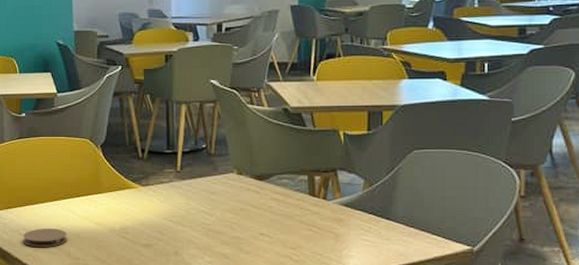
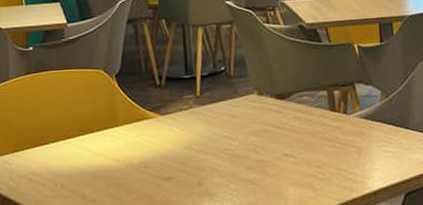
coaster: present [22,228,67,248] -> none [31,169,82,193]

